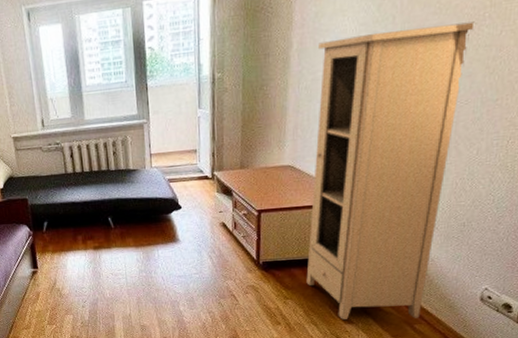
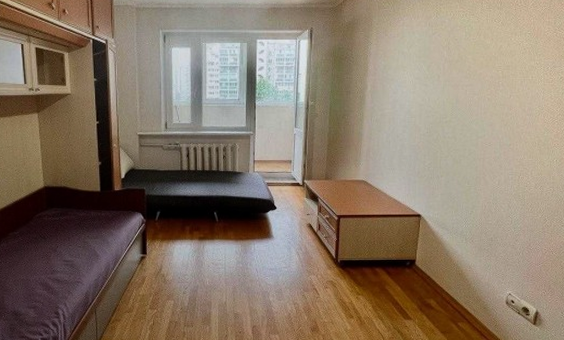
cupboard: present [306,21,476,320] -> none [375,85,494,317]

